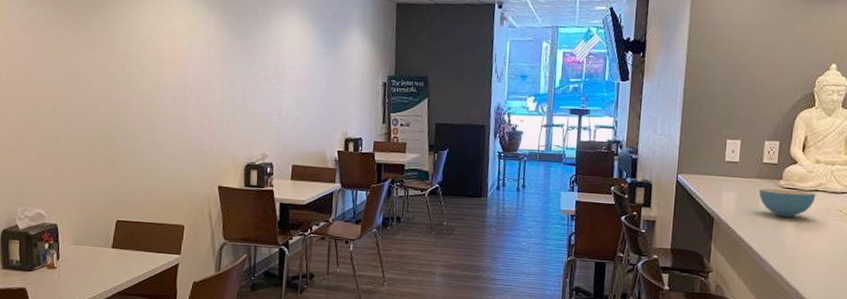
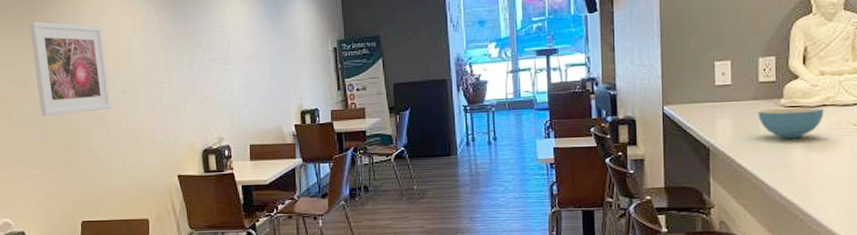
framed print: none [87,19,161,114] -> present [29,21,111,117]

